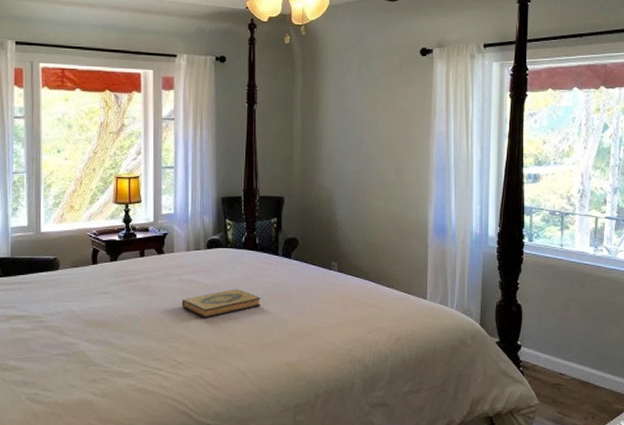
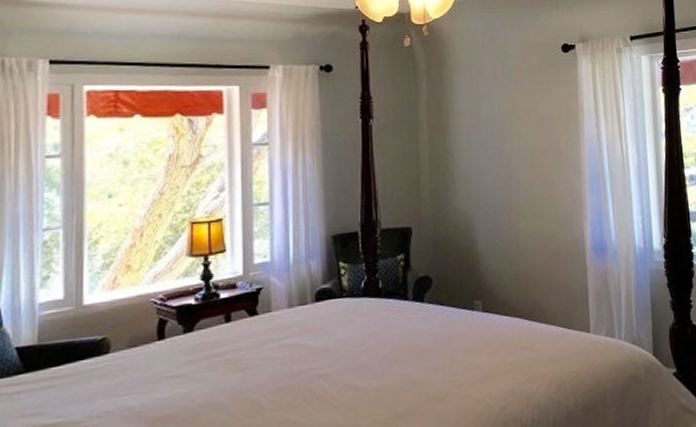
hardback book: present [181,289,261,318] -> none [283,348,388,393]

